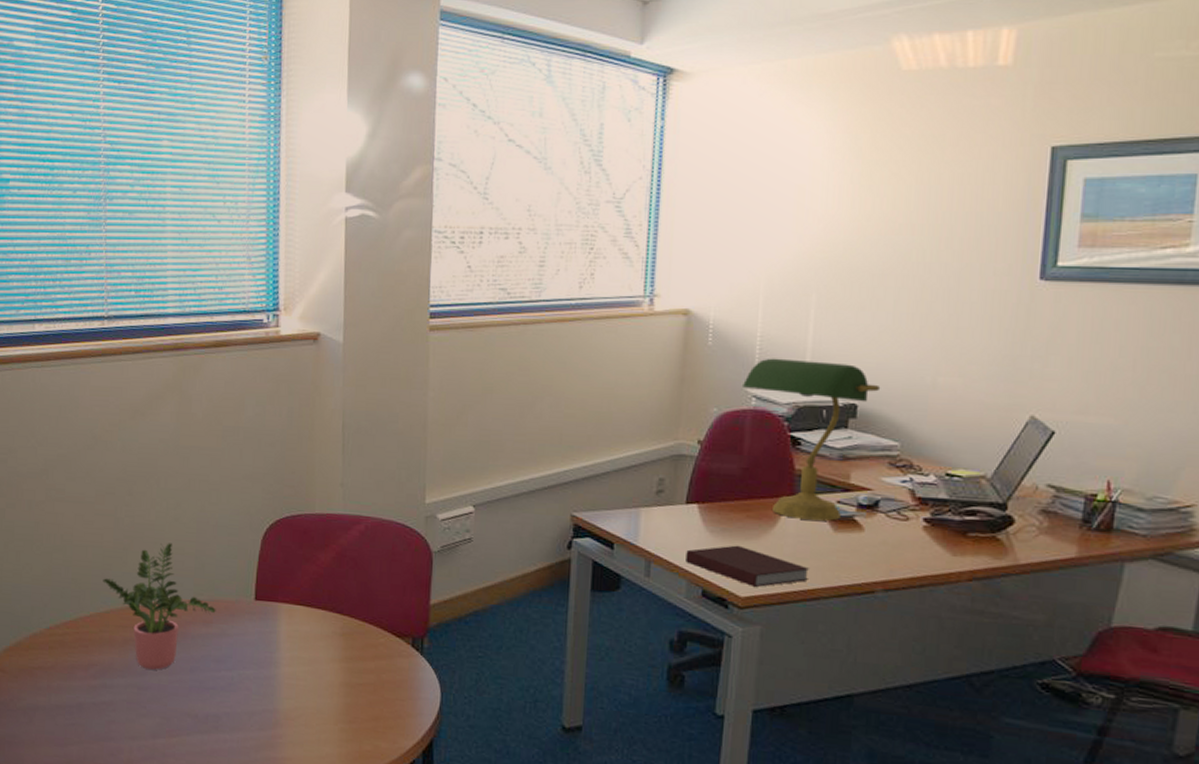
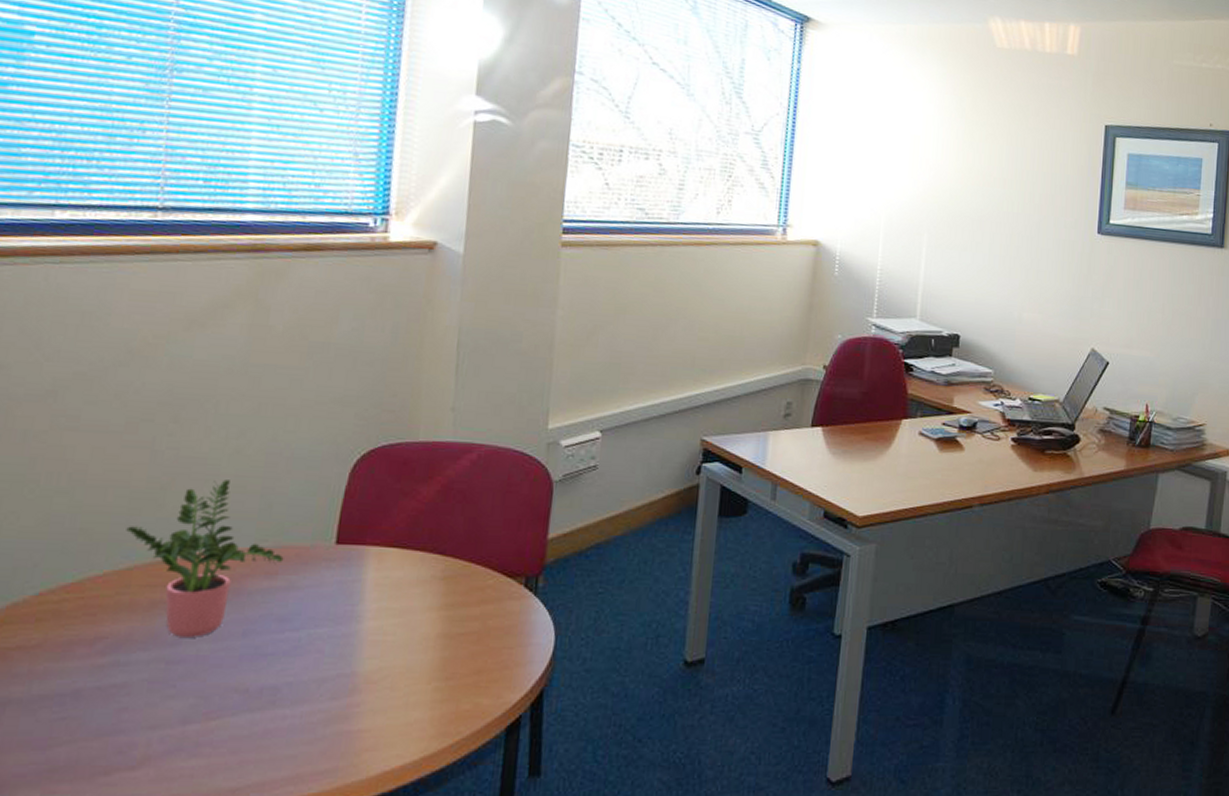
notebook: present [686,545,809,587] -> none [809,466,918,506]
desk lamp: present [743,358,881,521] -> none [864,290,979,442]

